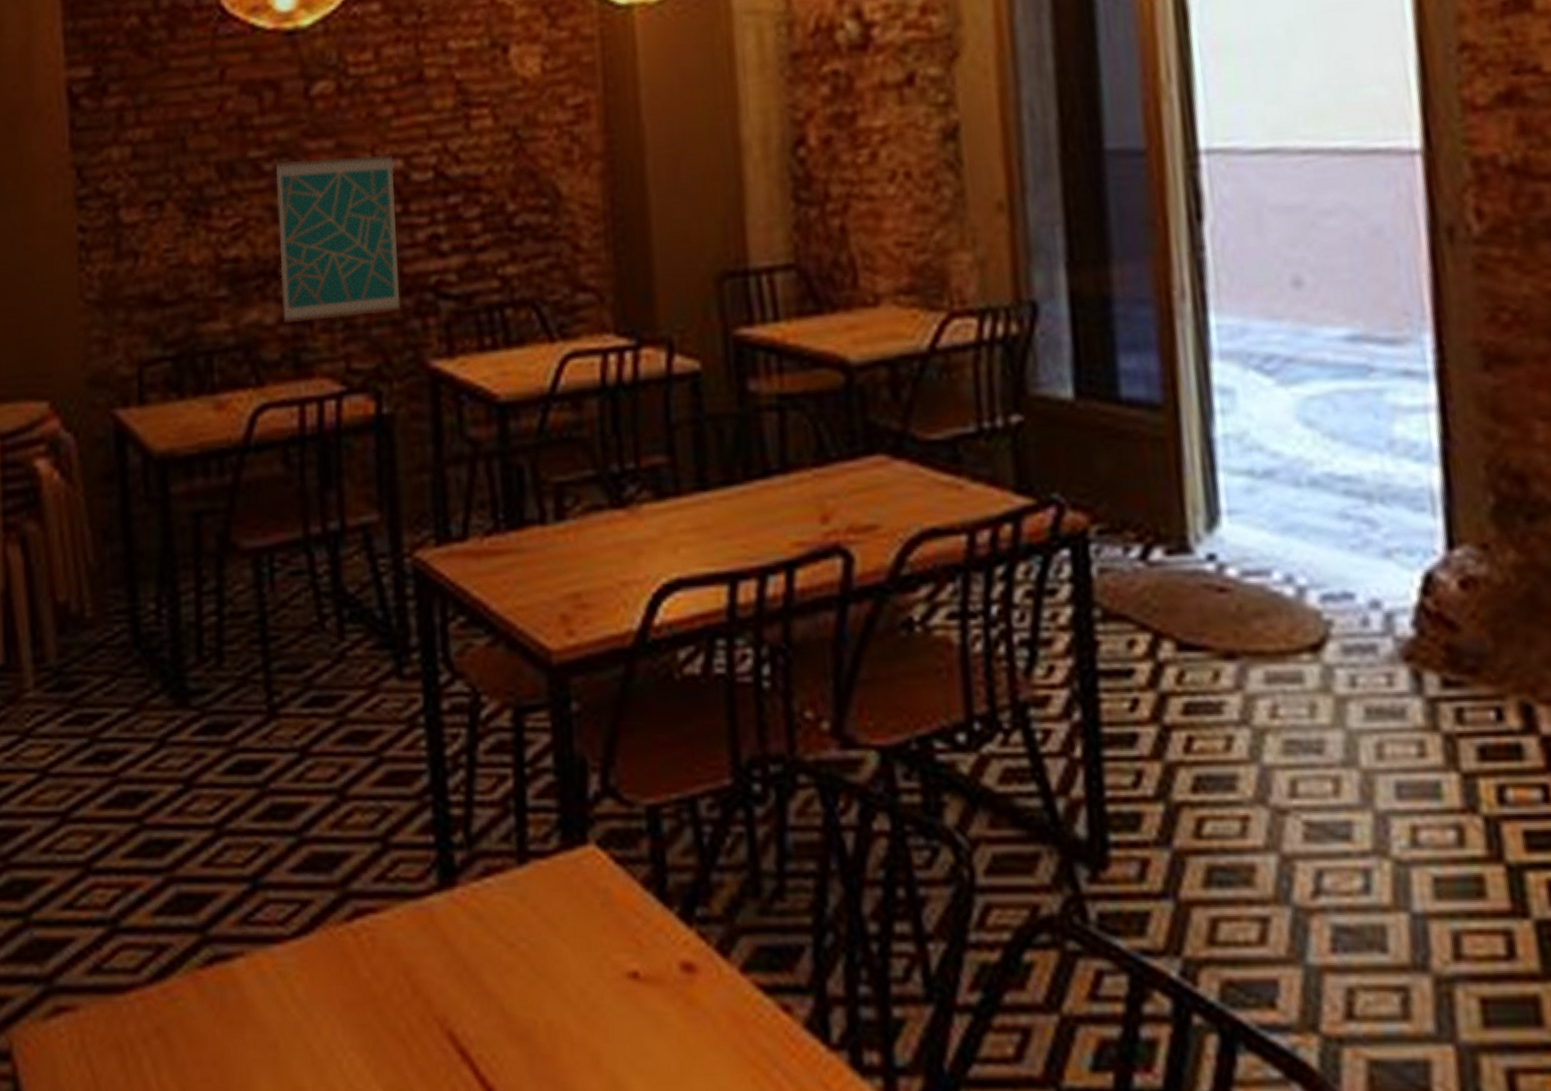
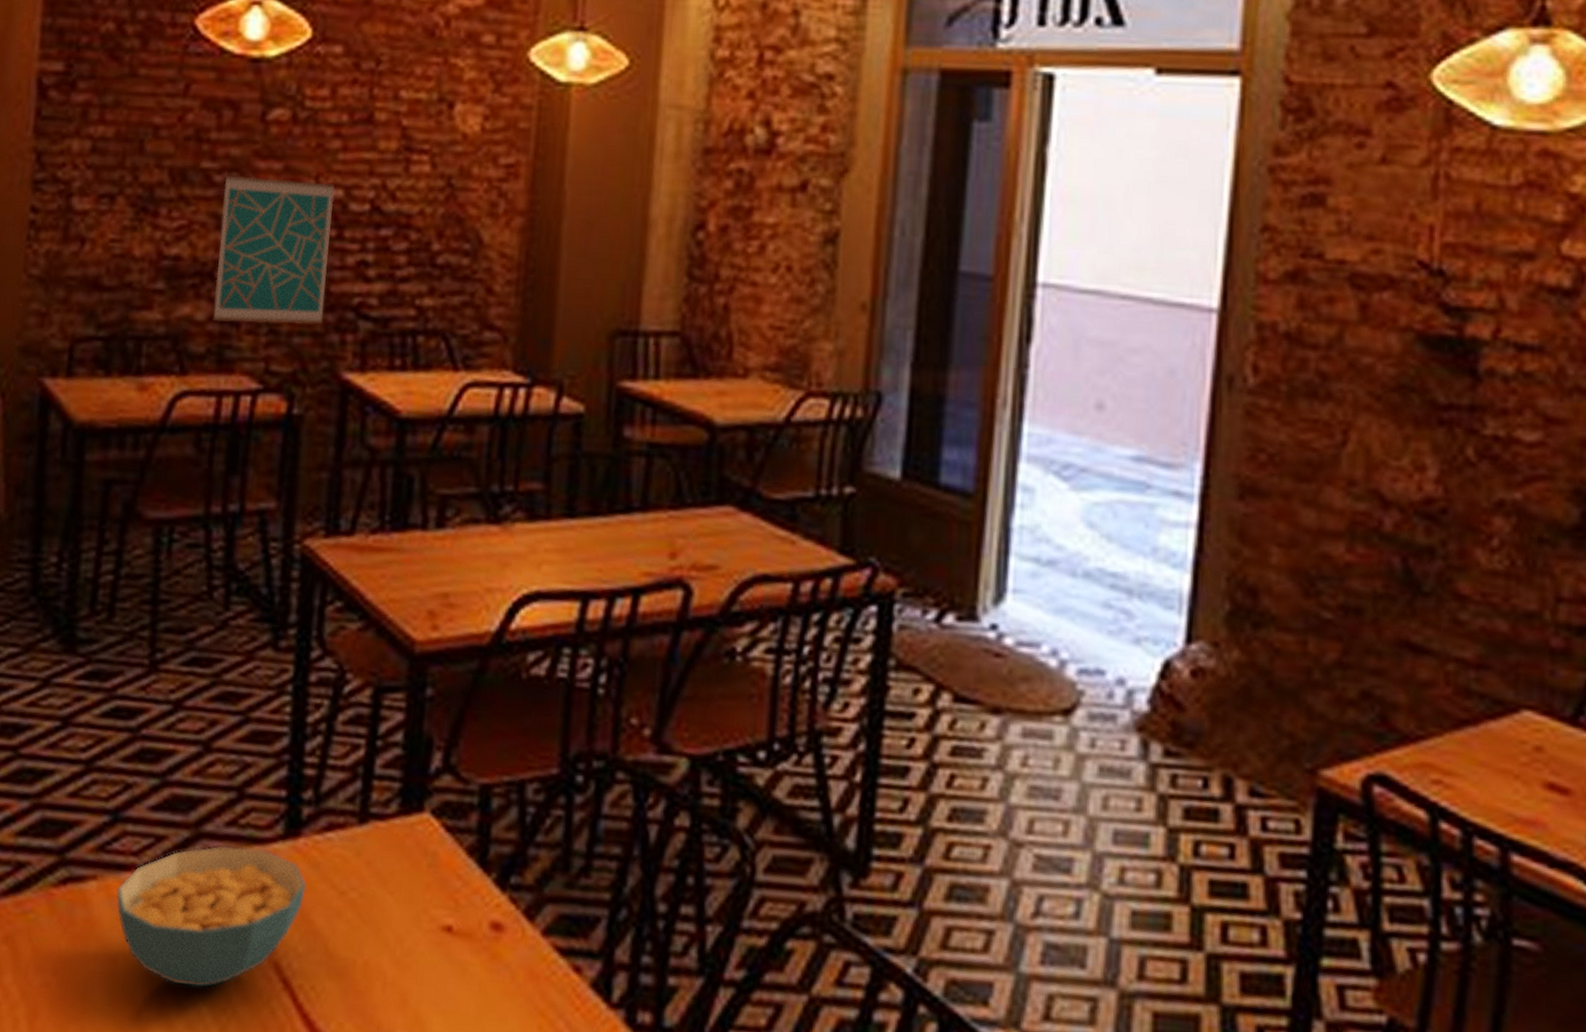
cereal bowl: none [267,905,472,1067] -> present [116,846,307,988]

